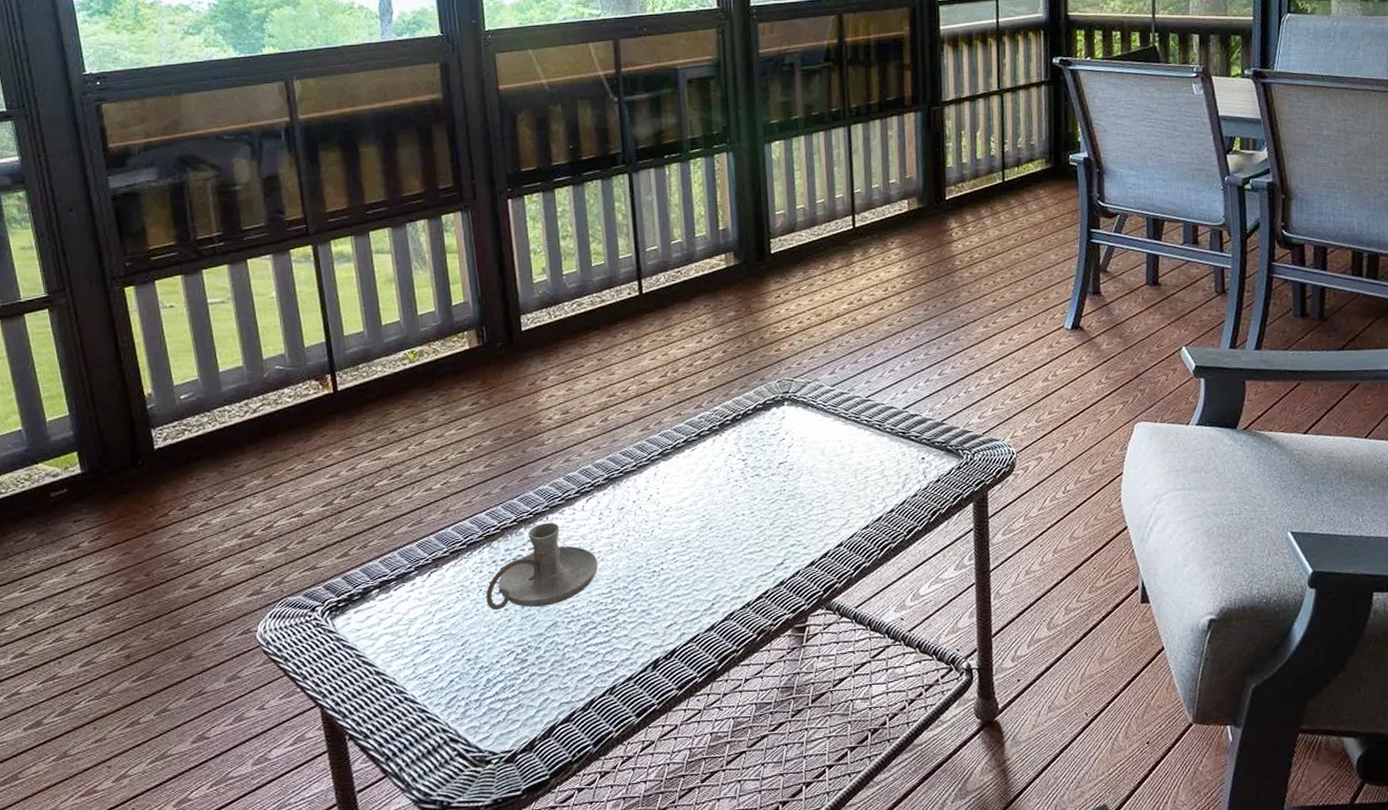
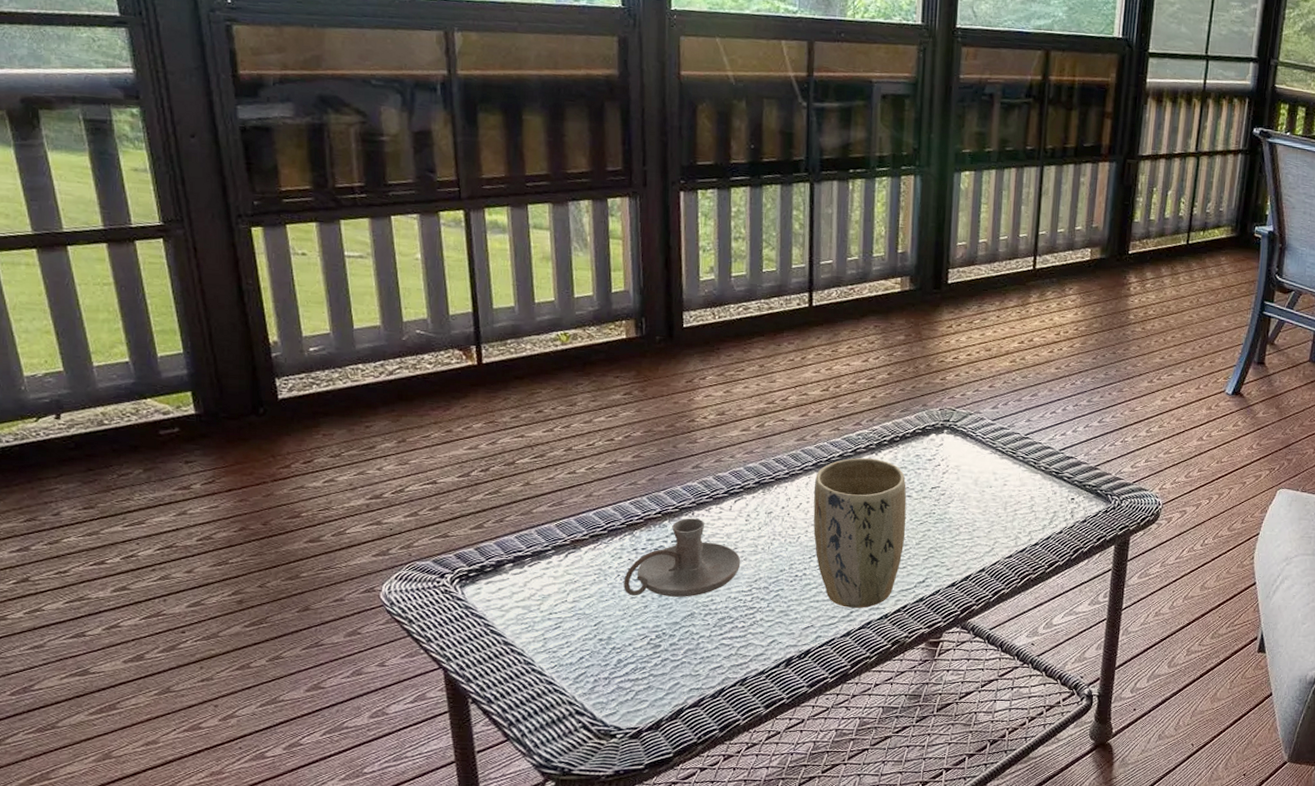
plant pot: none [662,440,758,600] -> present [813,458,907,608]

